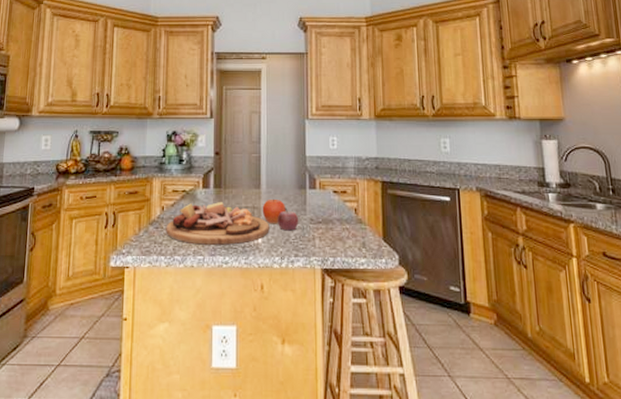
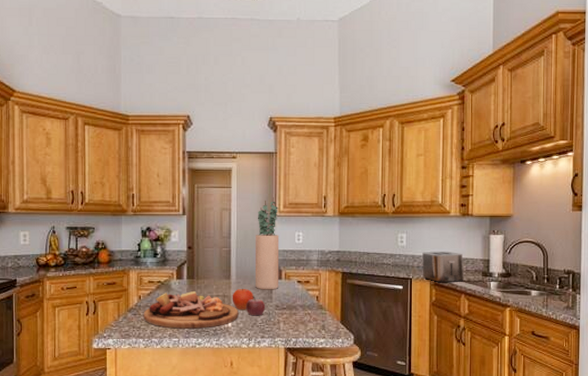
vase: none [286,99,313,201] -> present [255,197,280,290]
toaster: none [469,159,517,194] -> present [422,252,464,283]

